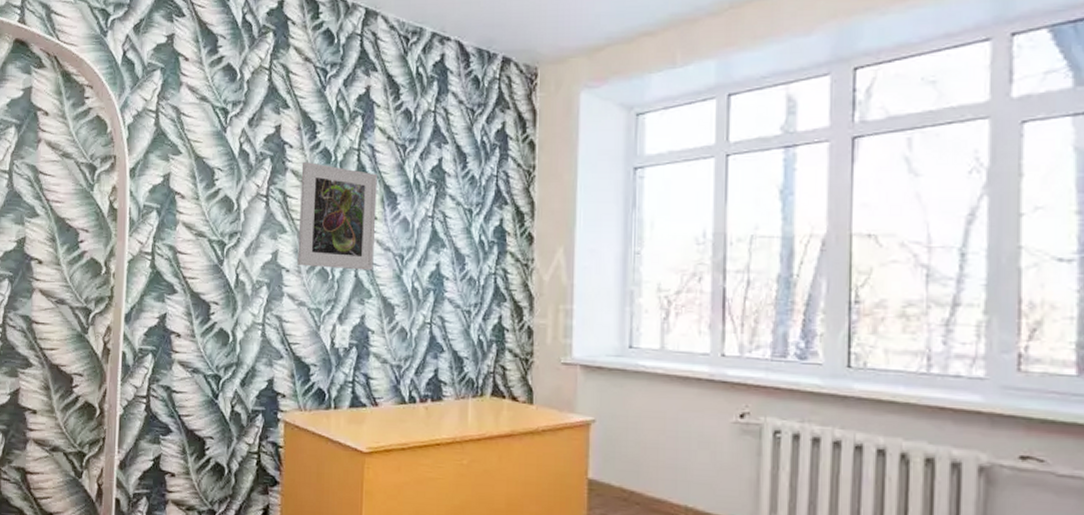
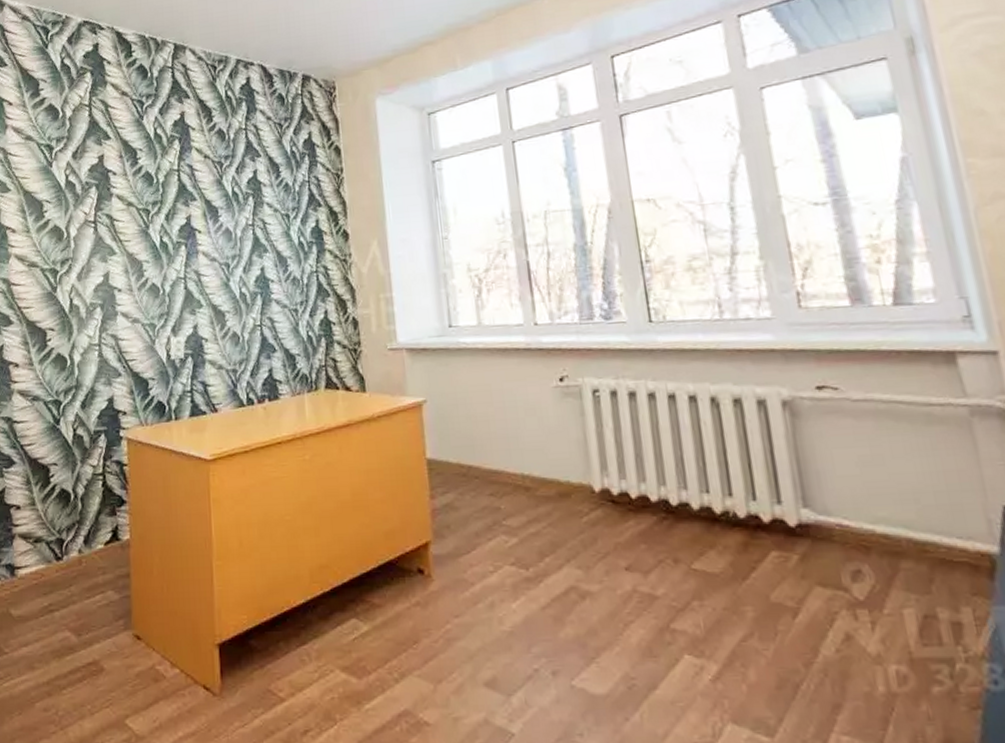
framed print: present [297,161,377,271] -> none [126,185,202,285]

